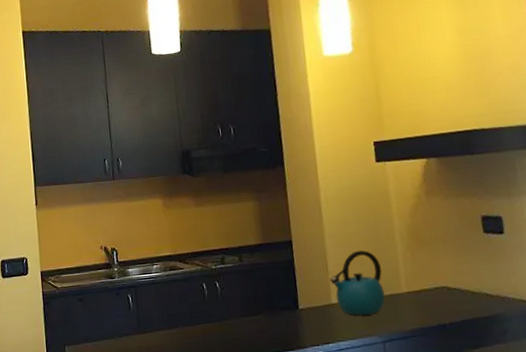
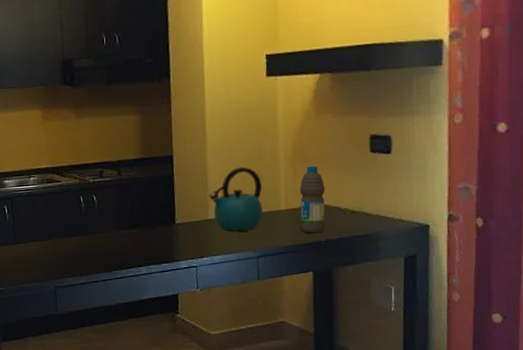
water bottle: none [418,247,449,316] -> present [299,165,326,234]

